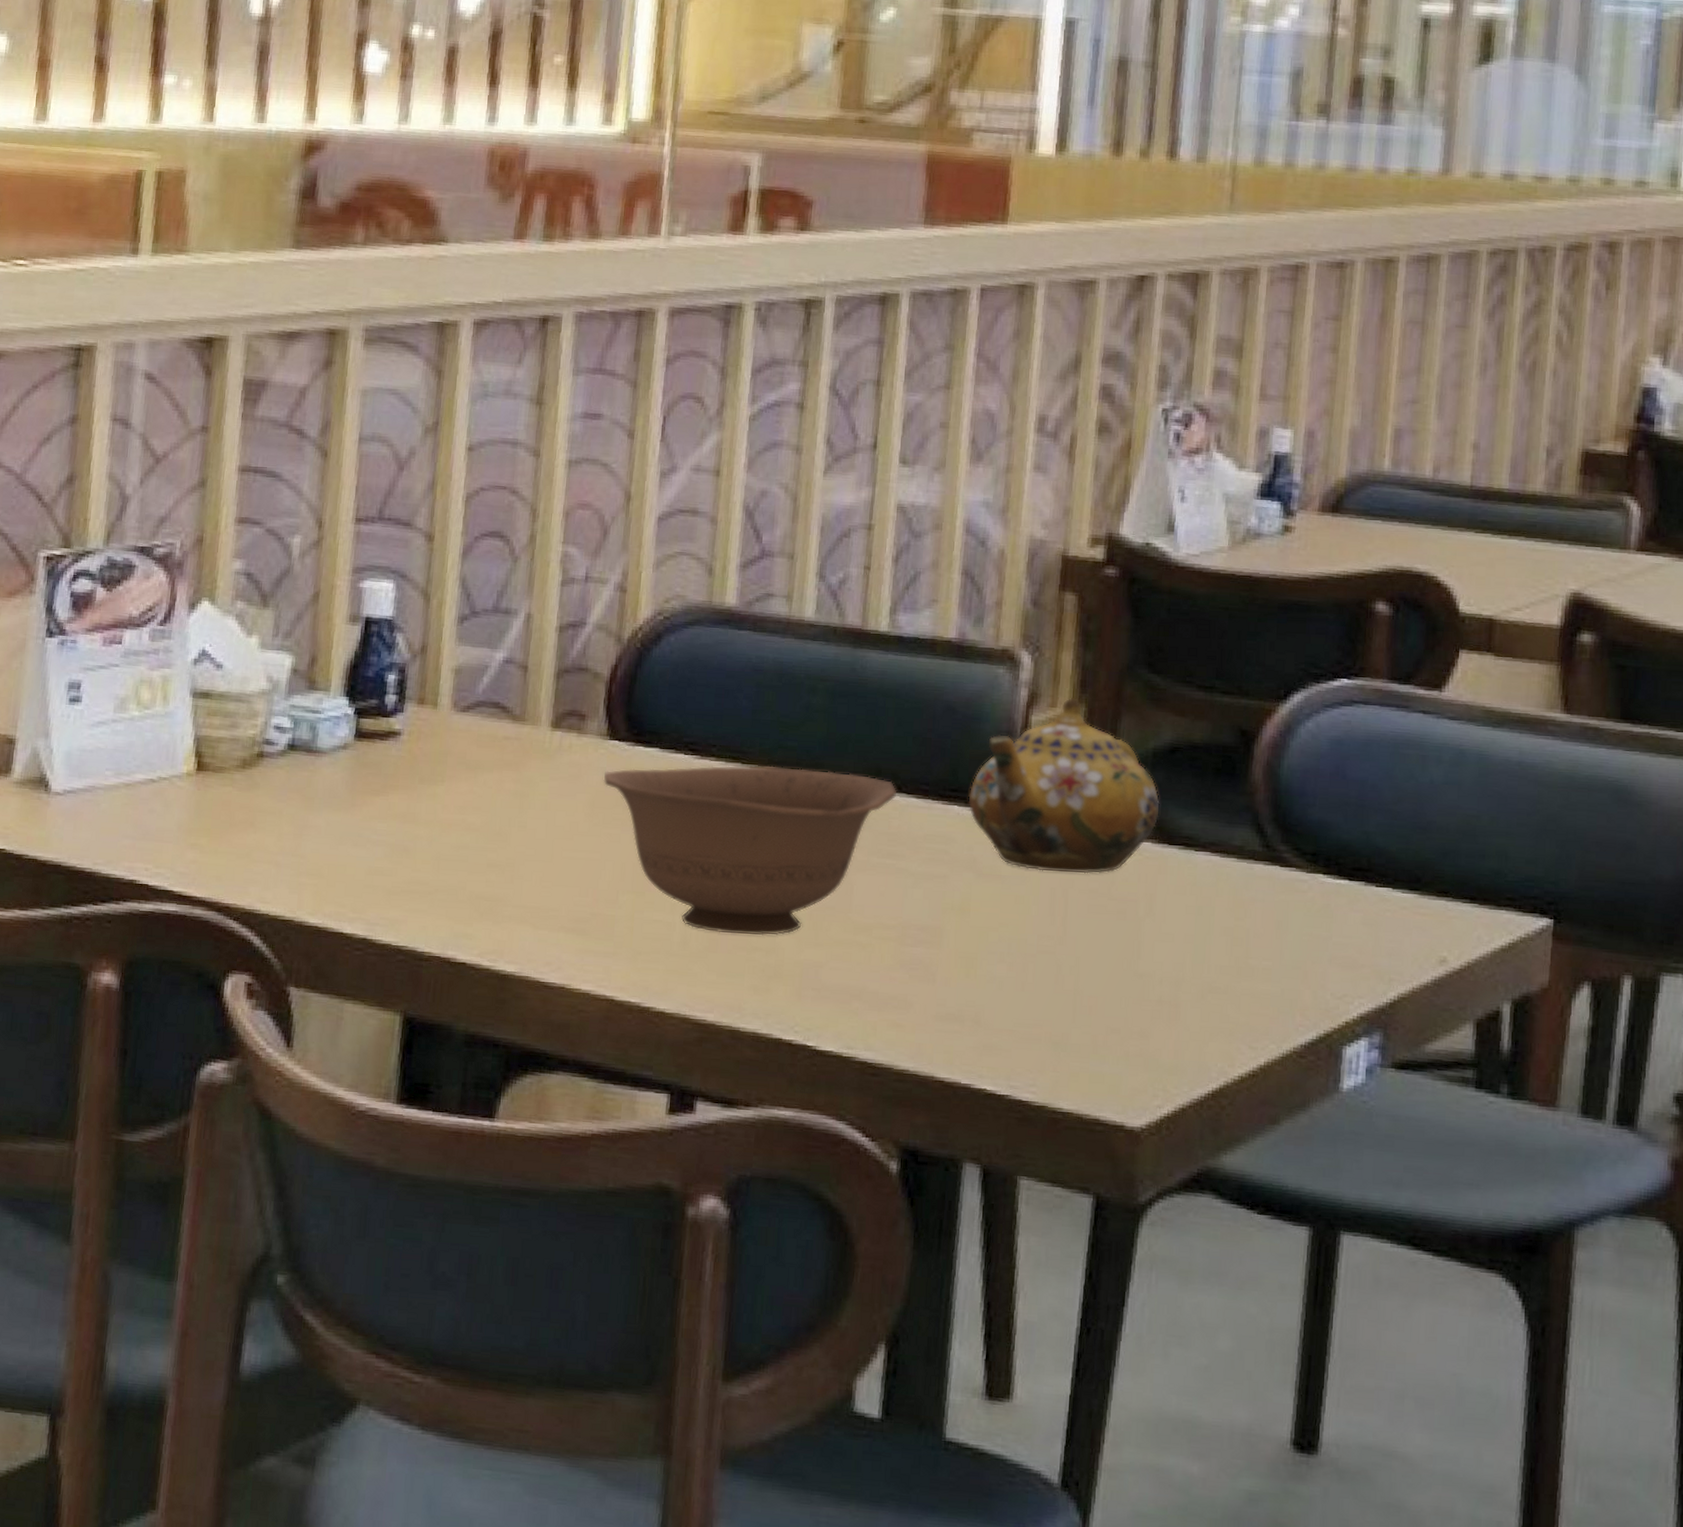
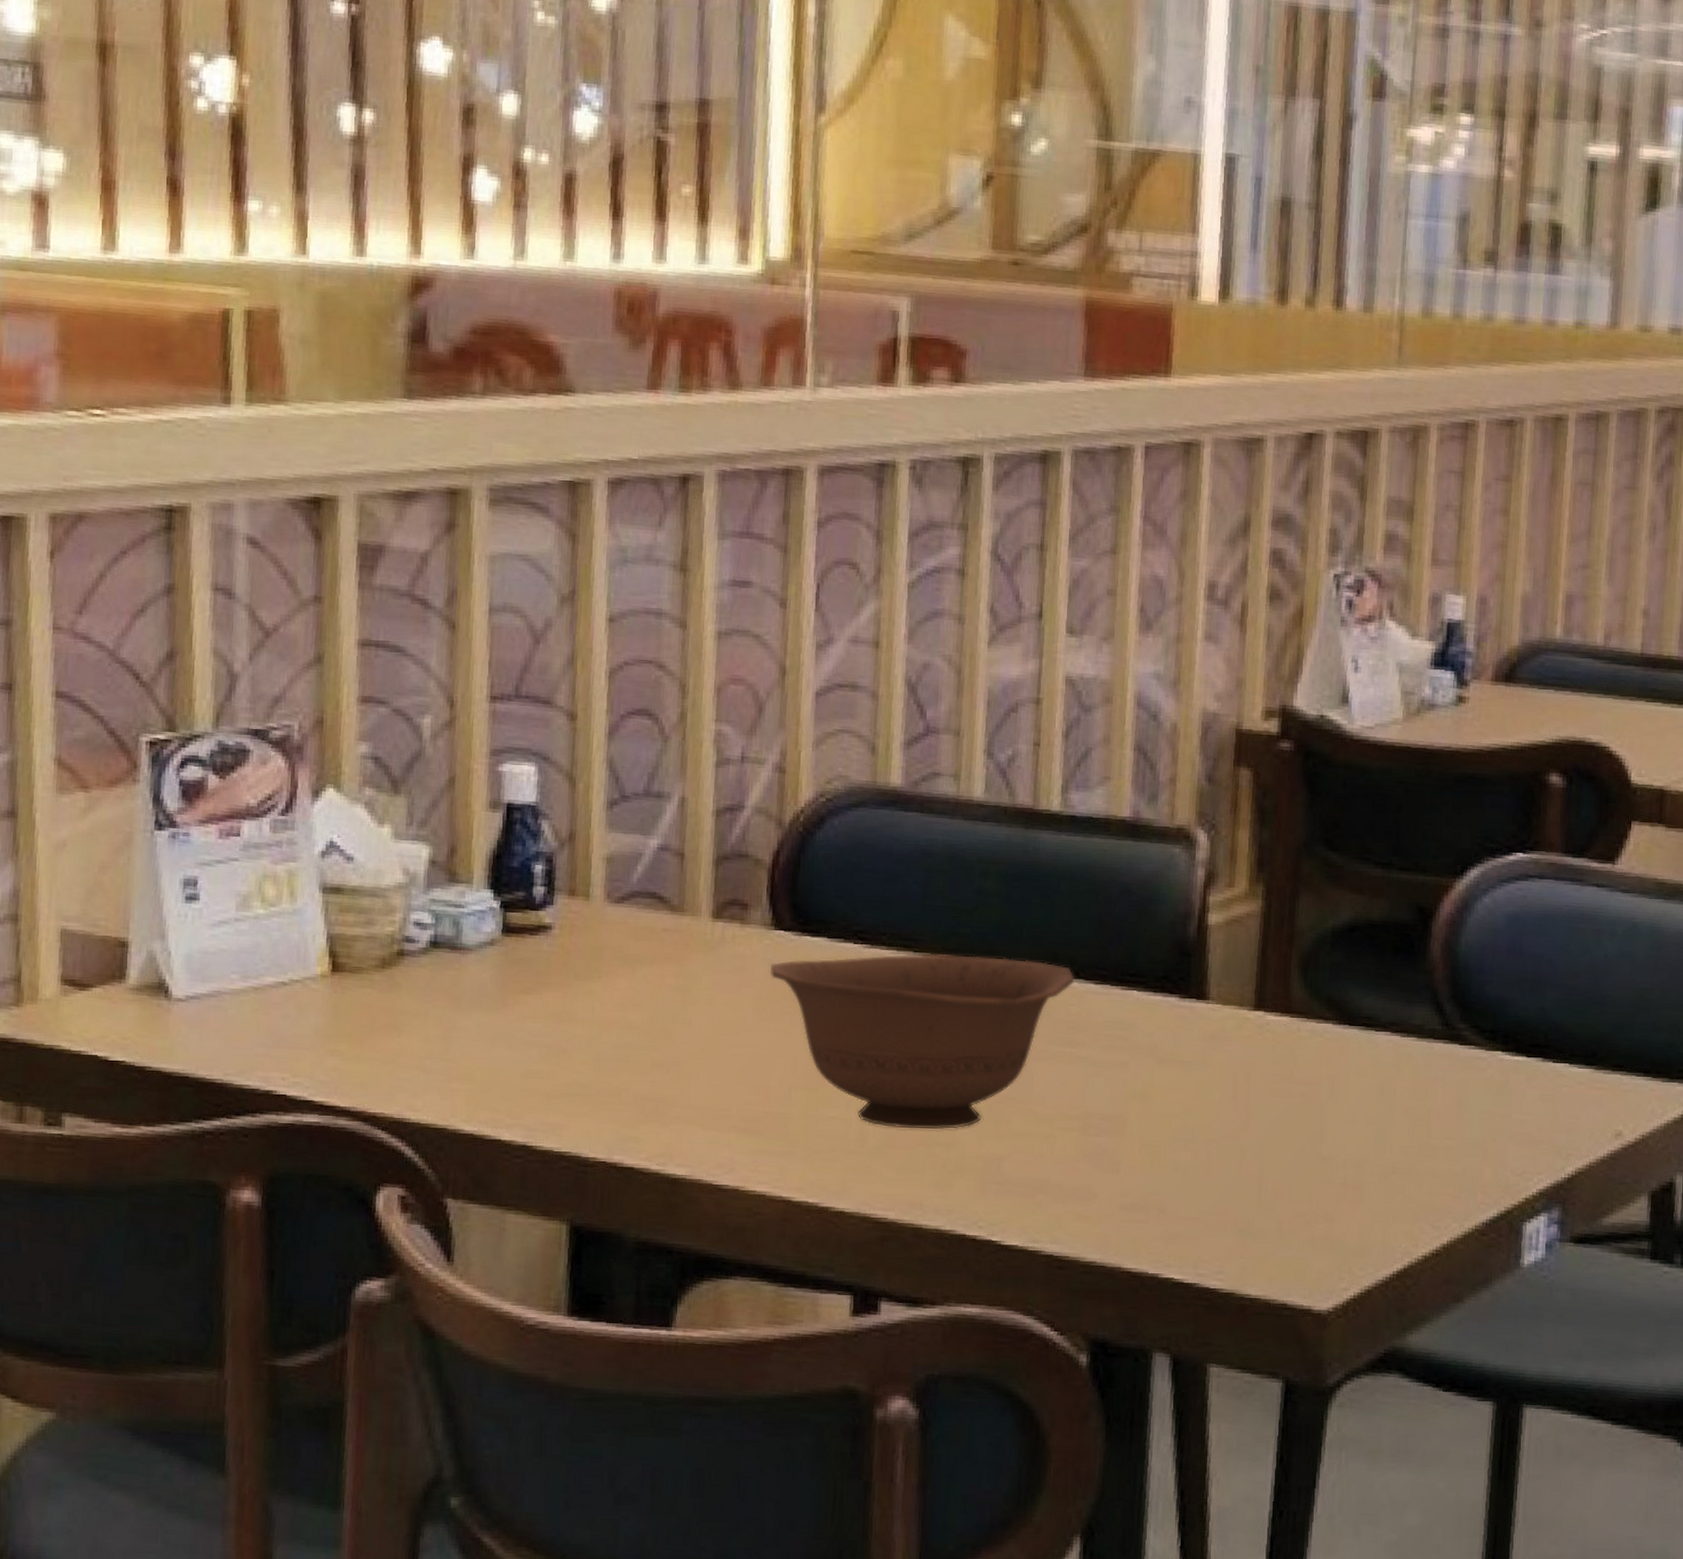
teapot: present [968,698,1160,874] -> none [1147,877,1340,1057]

